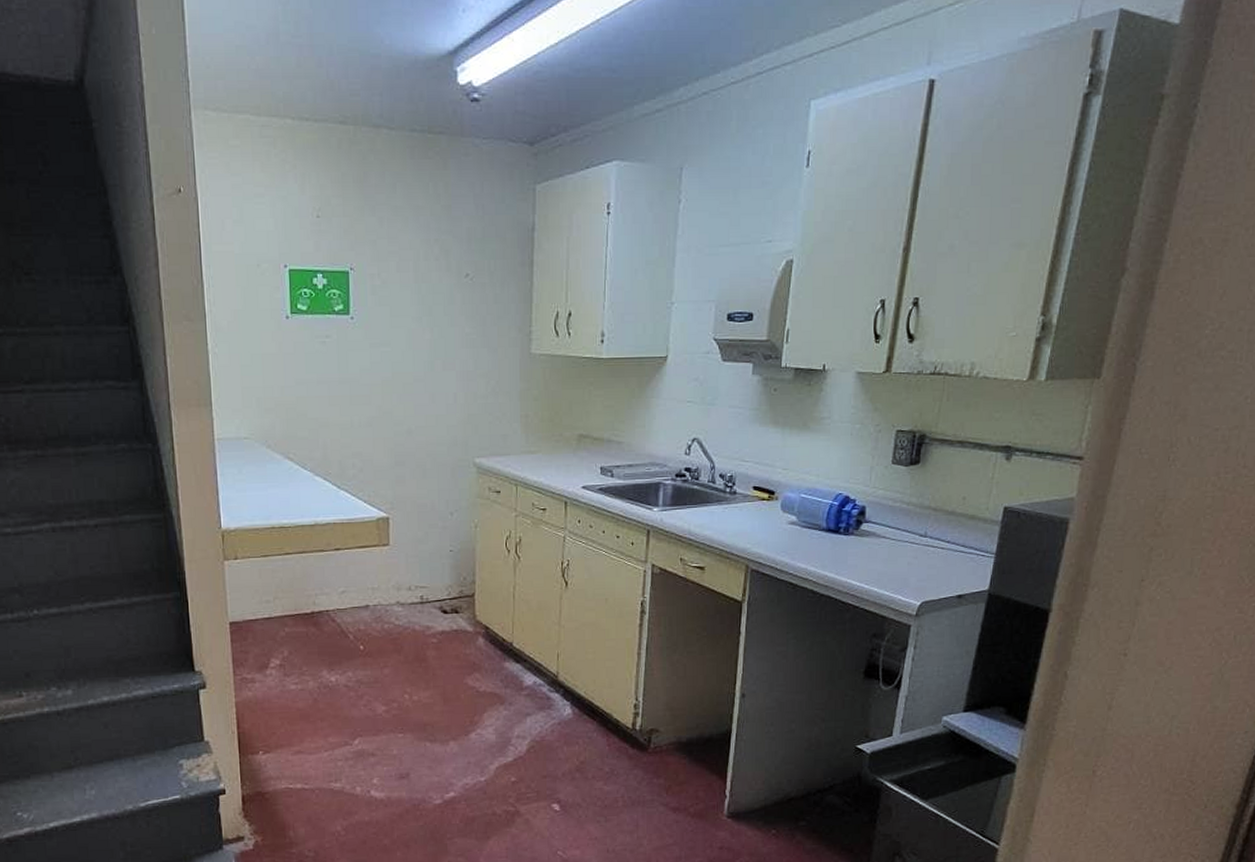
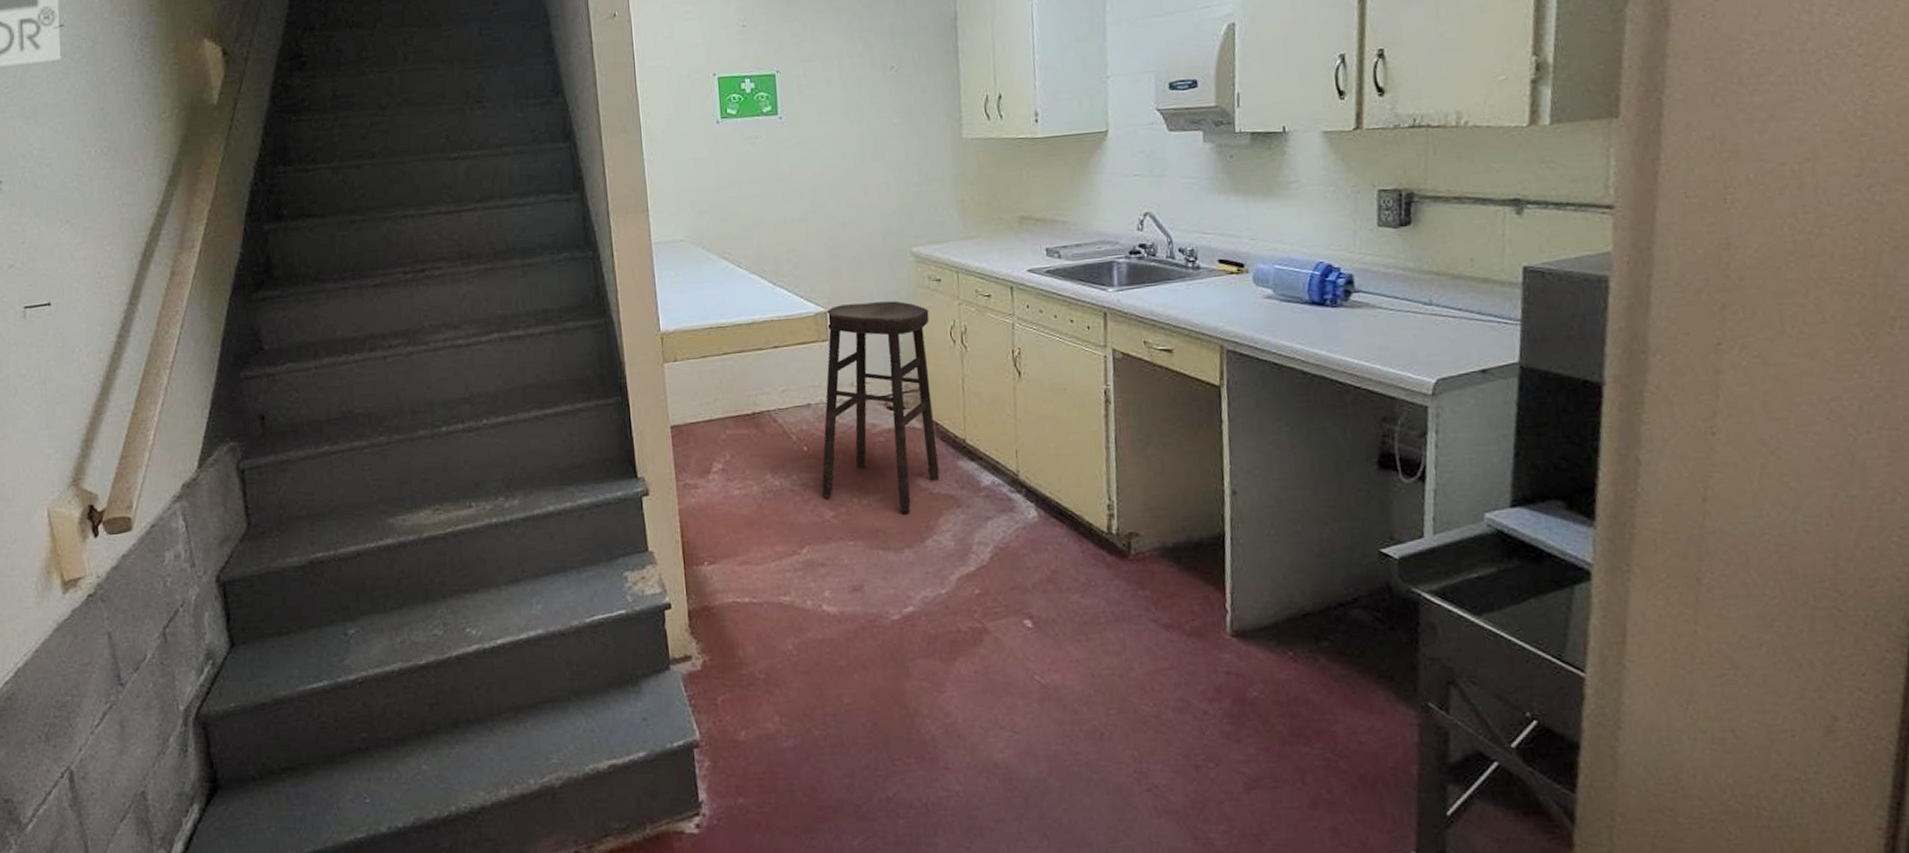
stool: none [376,510,487,709] -> present [821,301,940,513]

